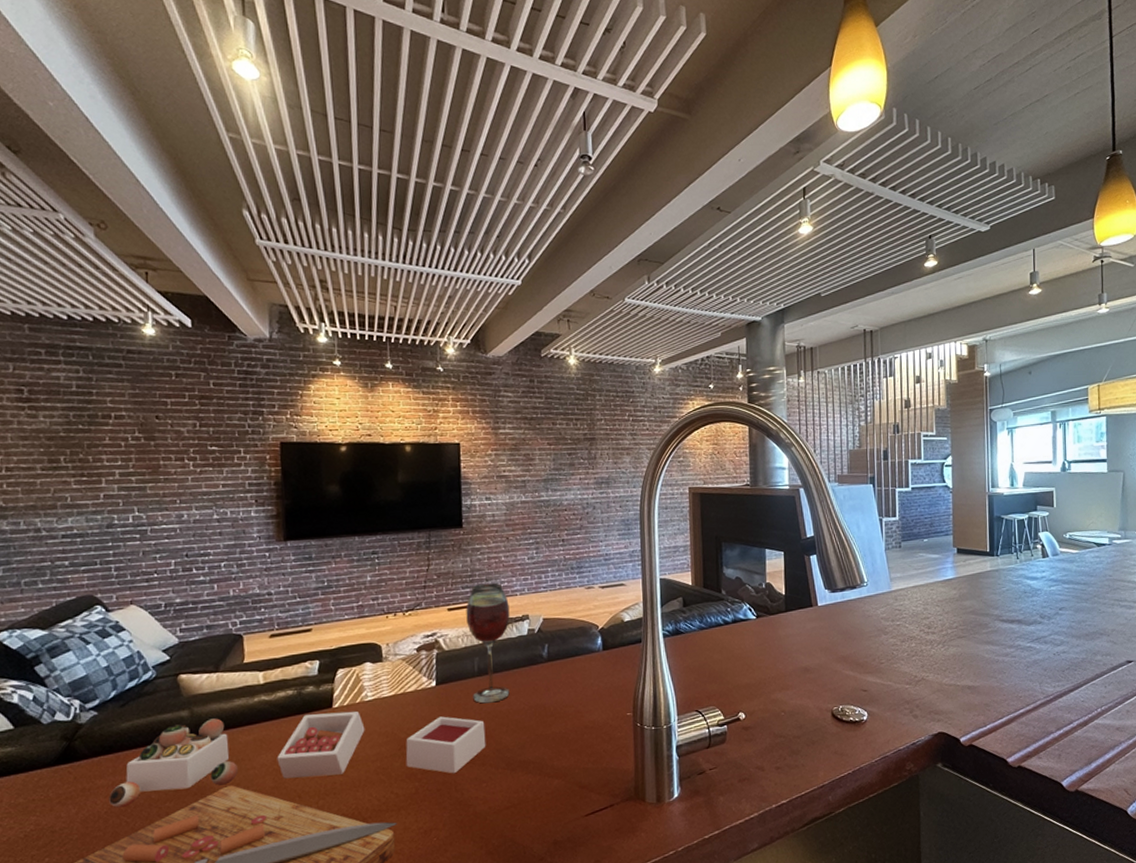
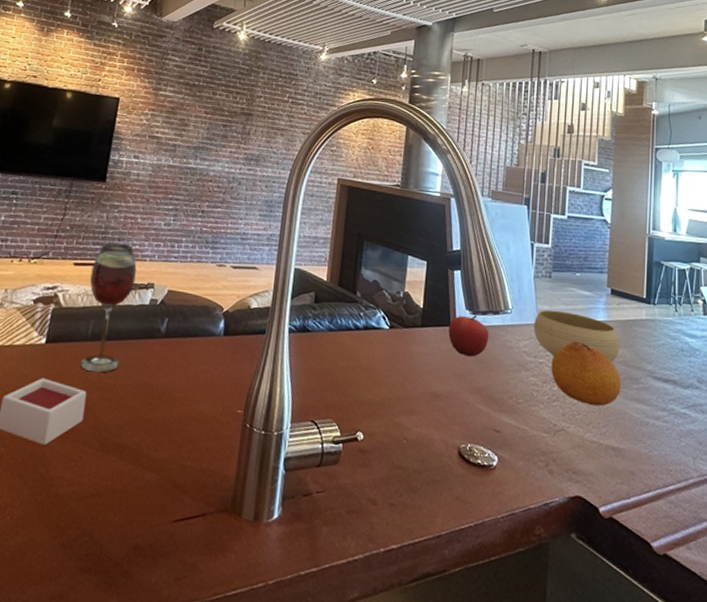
fruit: none [811,592,849,631] -> present [448,315,489,357]
bowl: none [889,575,969,617] -> present [534,309,620,362]
fruit: none [907,600,973,654] -> present [551,341,622,406]

